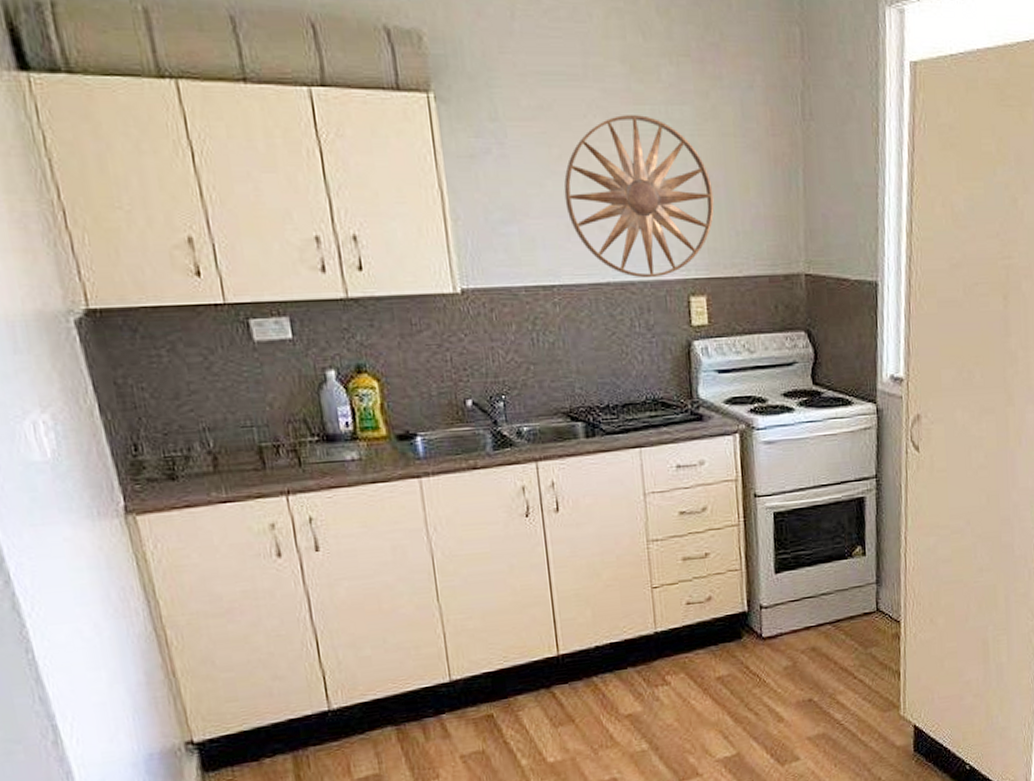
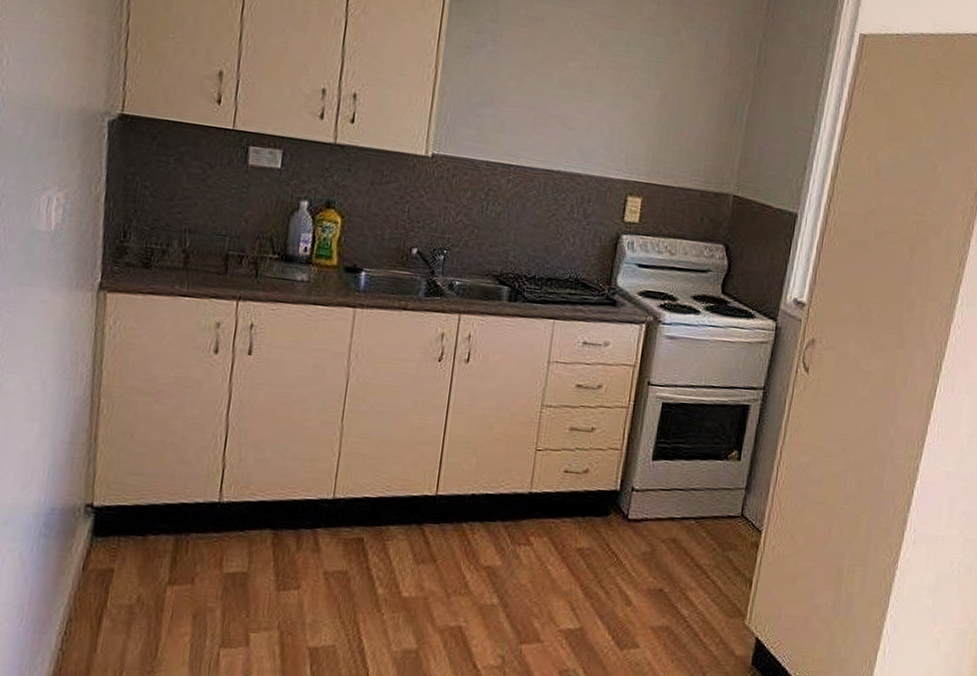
wall art: present [563,115,714,278] -> none [537,35,667,174]

